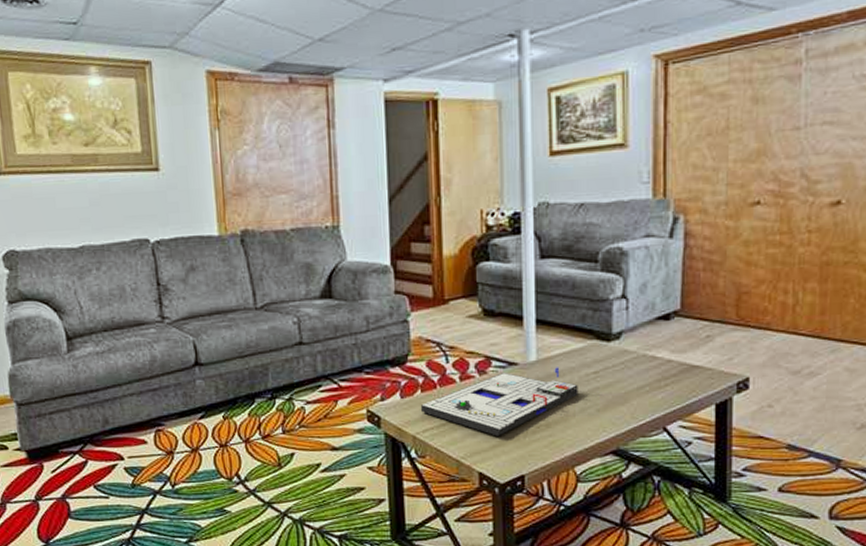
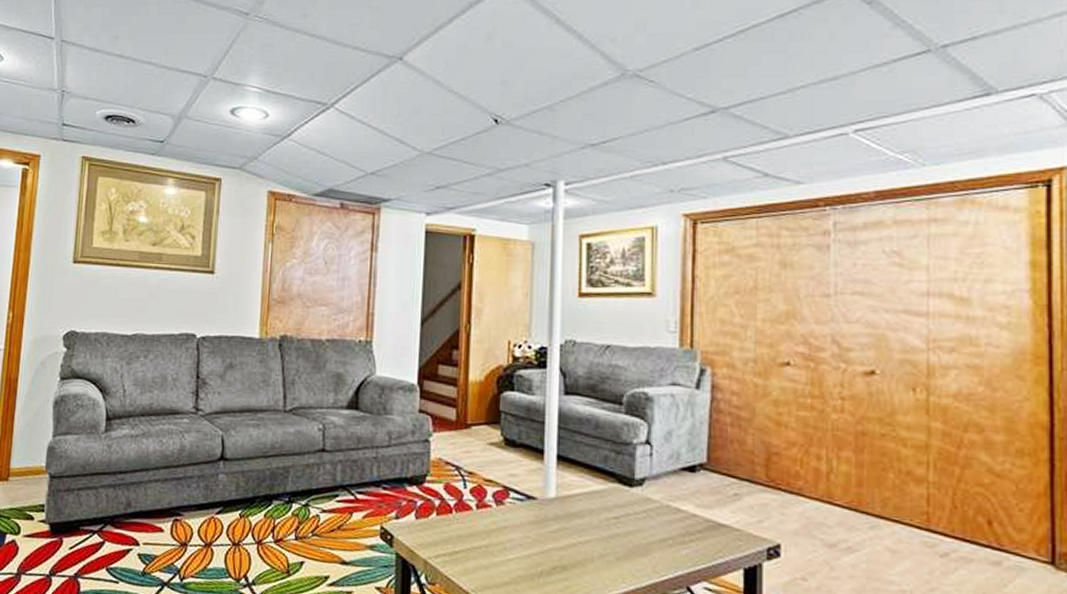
board game: present [421,367,578,436] -> none [435,506,598,573]

